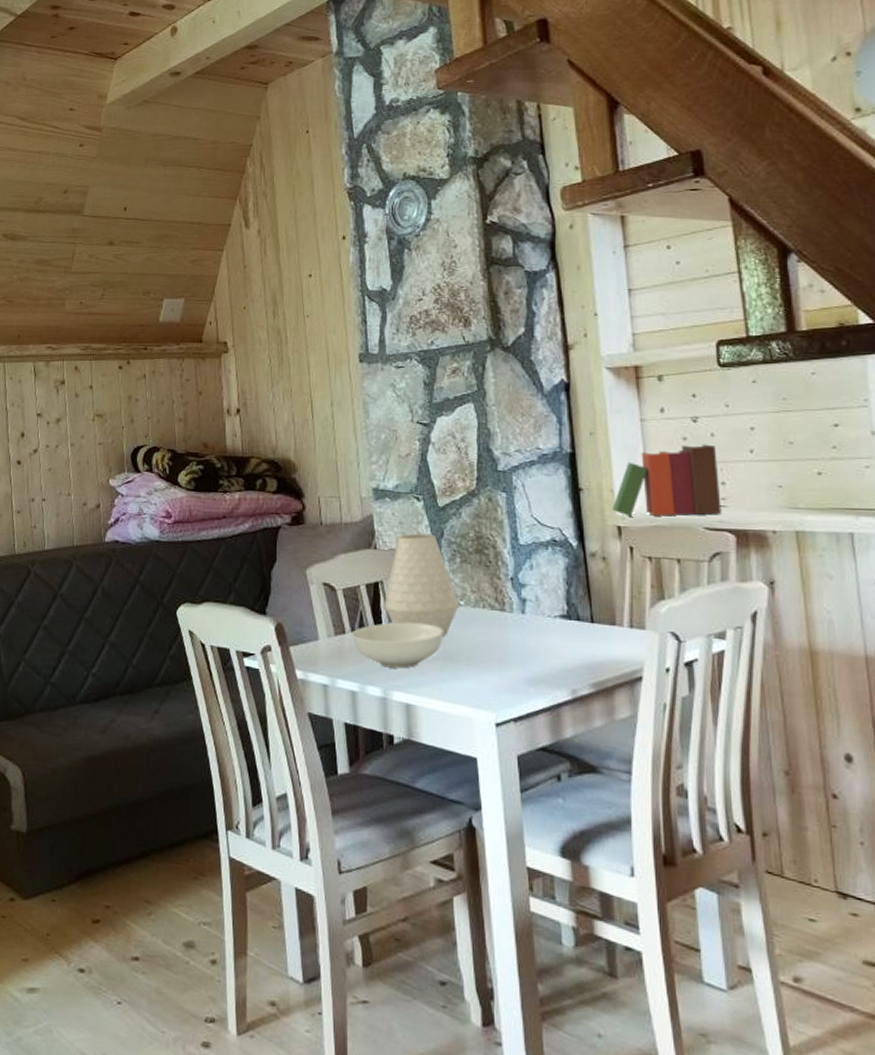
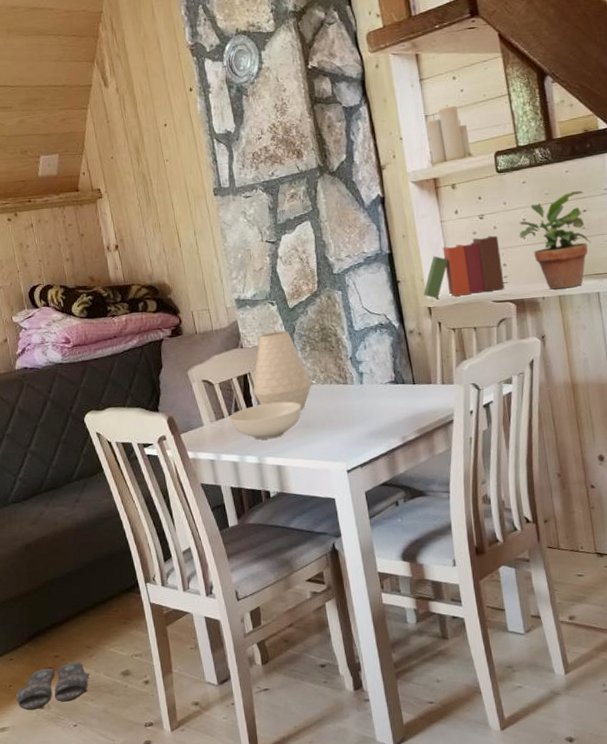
slippers: none [53,917,146,972] -> present [16,662,90,710]
candle: none [630,278,689,350] -> present [427,104,474,165]
potted plant: none [744,398,844,523] -> present [519,190,591,290]

